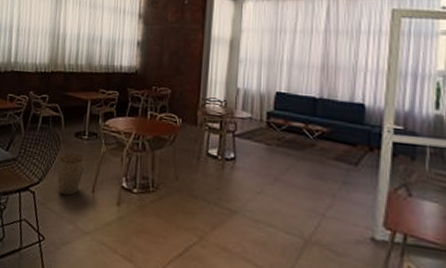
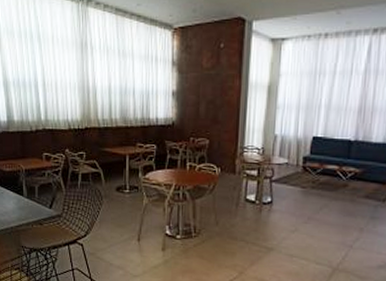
trash can: present [55,152,86,196] -> none [99,206,129,246]

